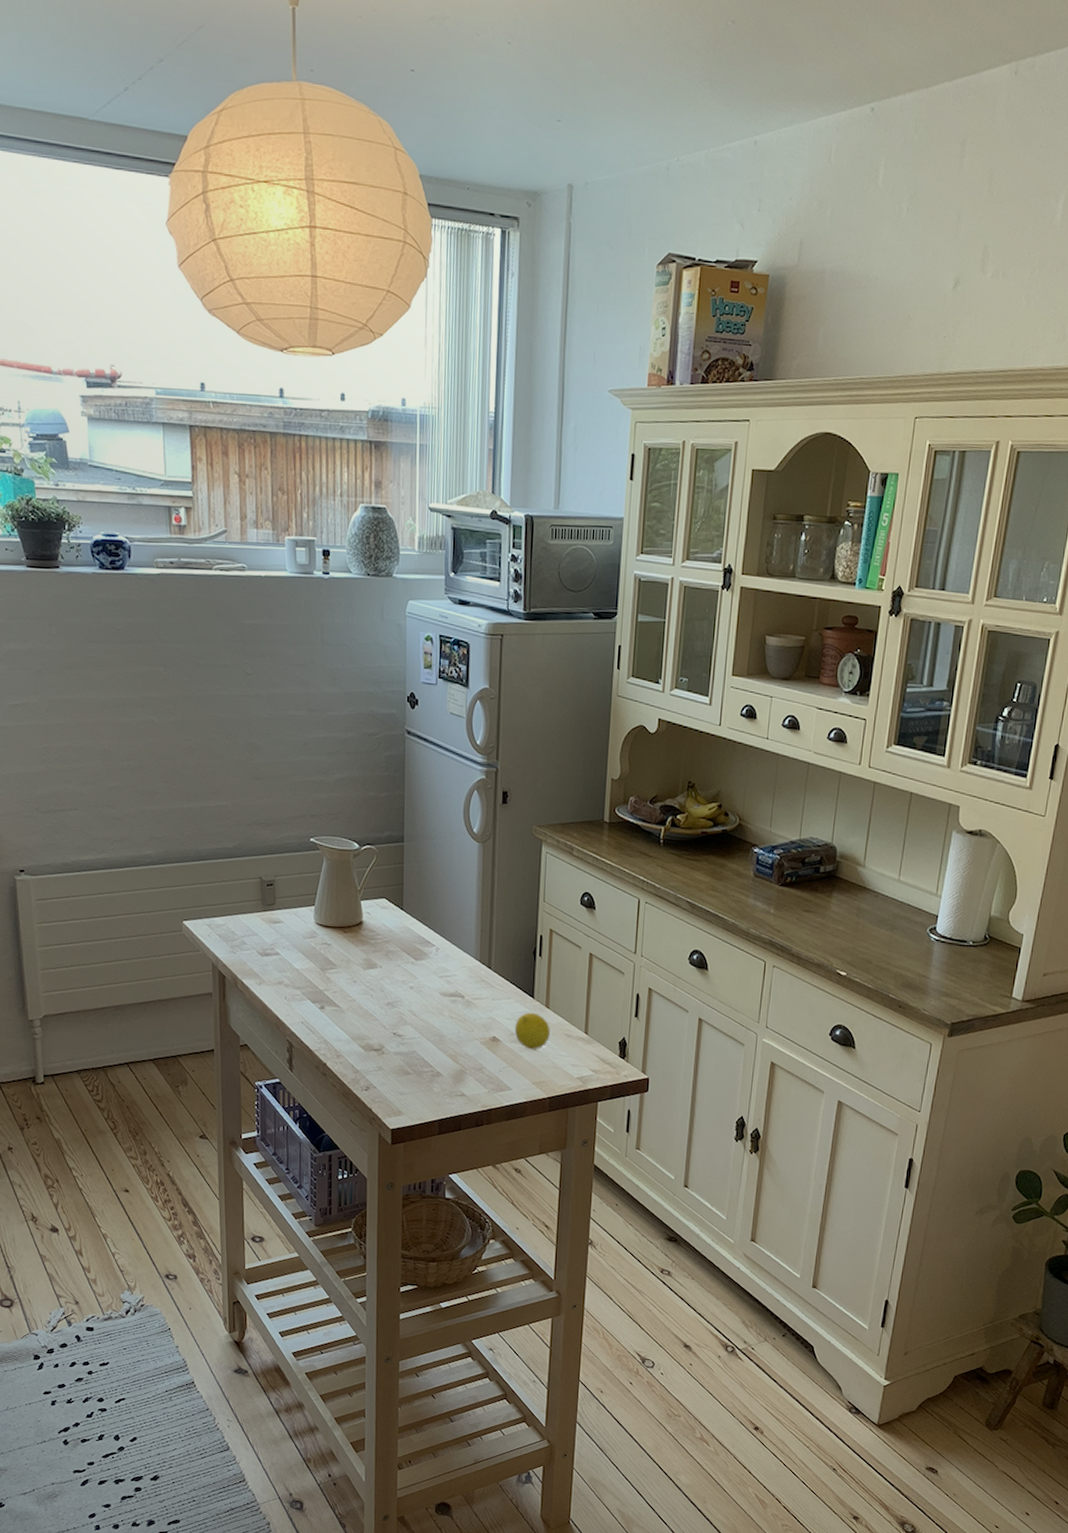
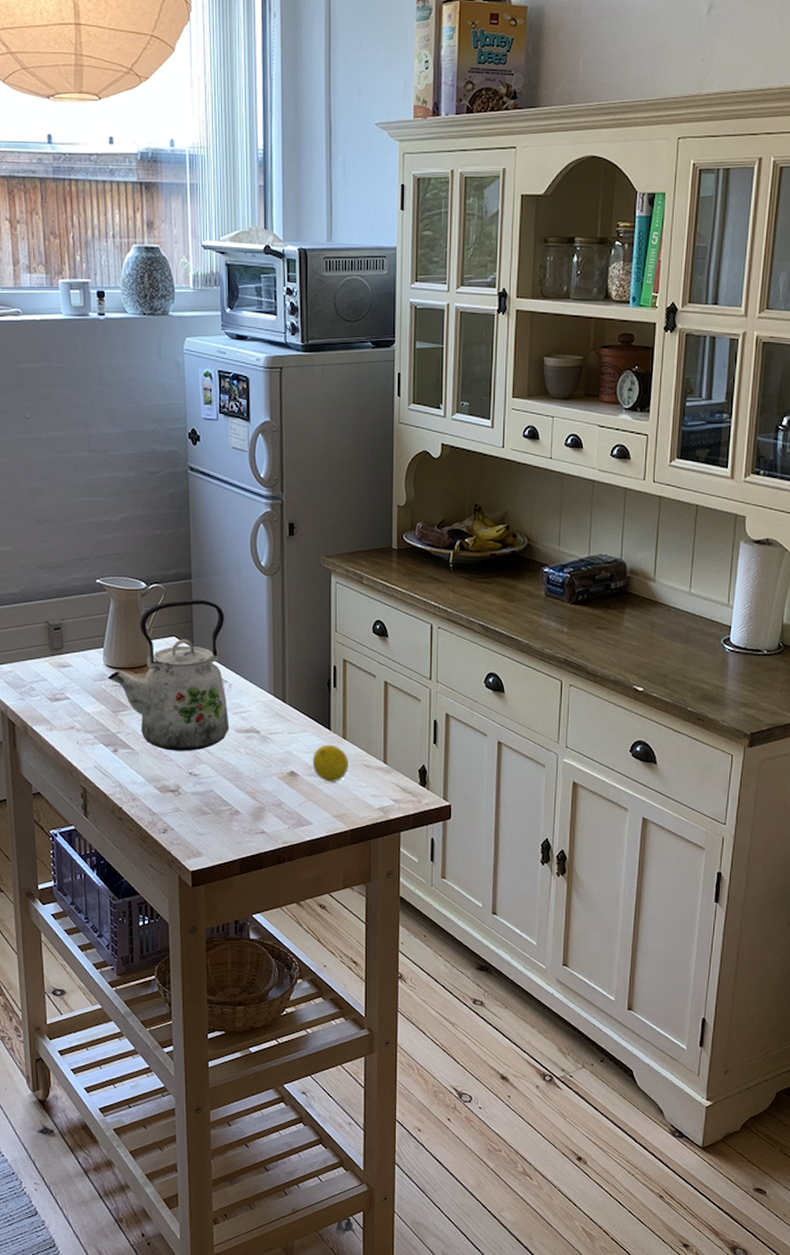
kettle: none [318,862,435,1012] -> present [108,599,230,751]

